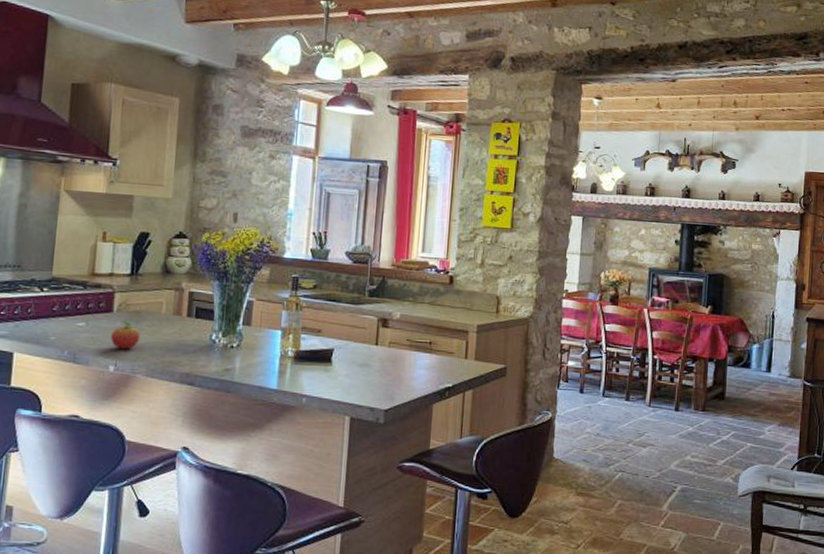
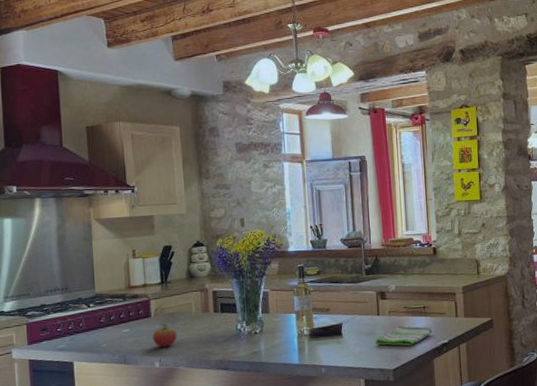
dish towel: none [368,360,436,386] -> present [375,325,432,346]

